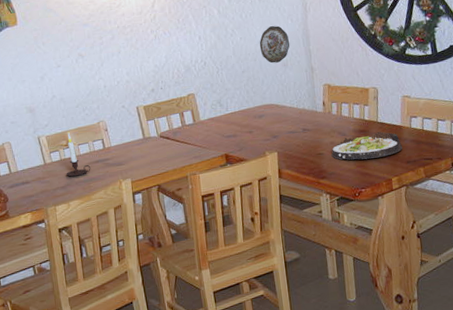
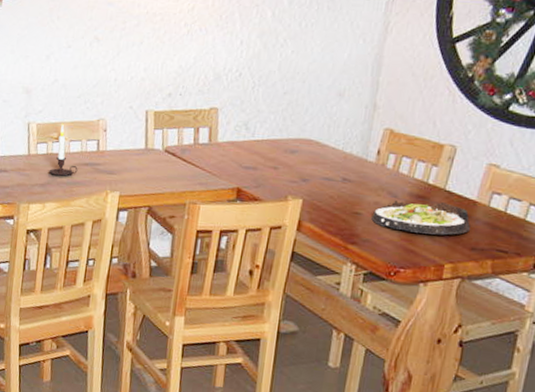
decorative plate: present [259,25,290,64] -> none [313,42,355,90]

